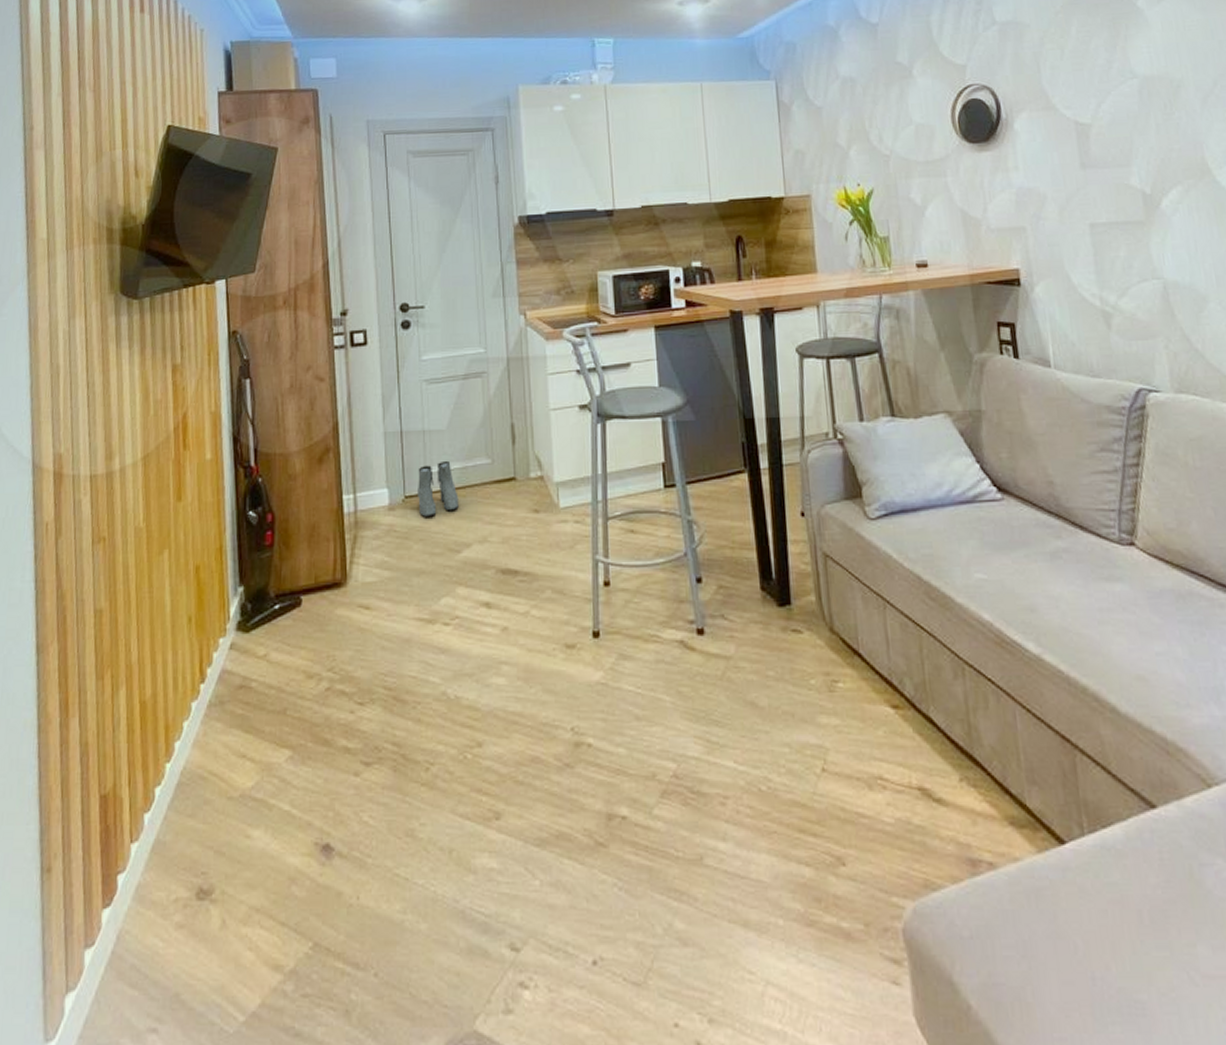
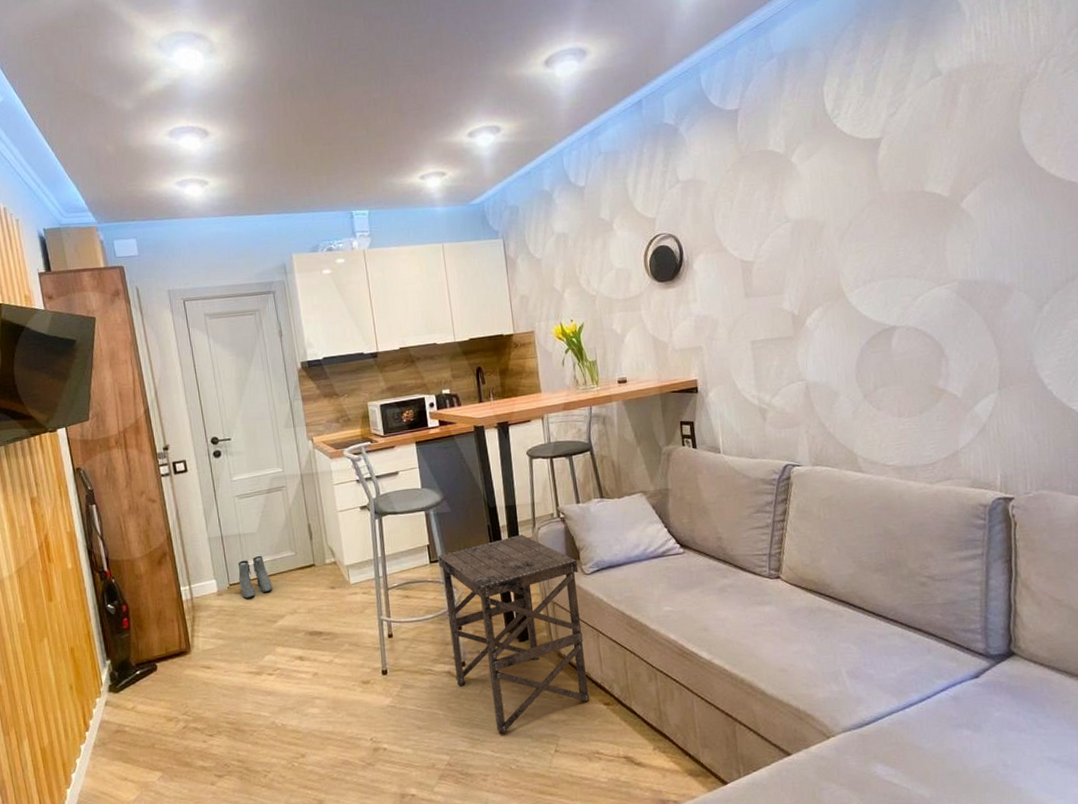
side table: none [675,458,872,737] -> present [438,534,590,734]

